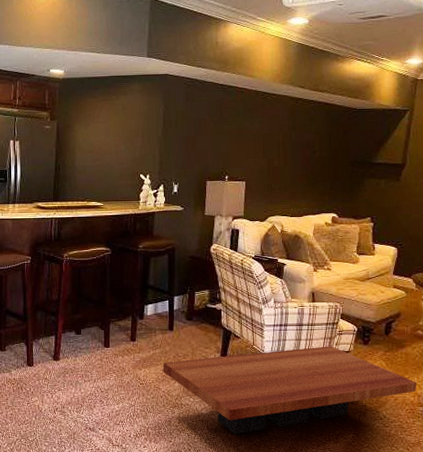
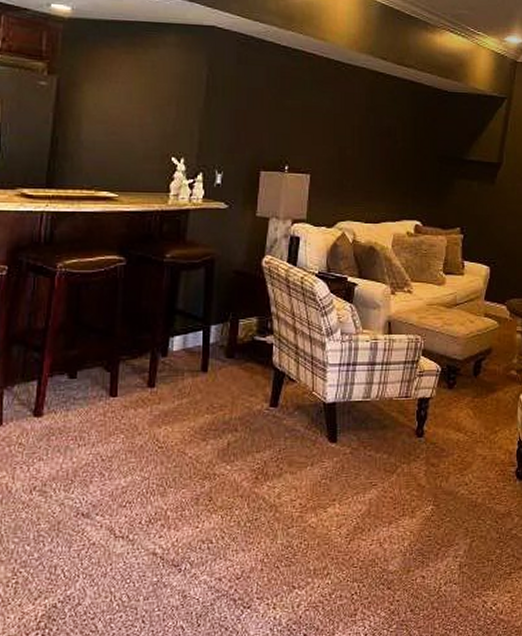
coffee table: present [162,346,417,435] -> none [190,391,509,513]

